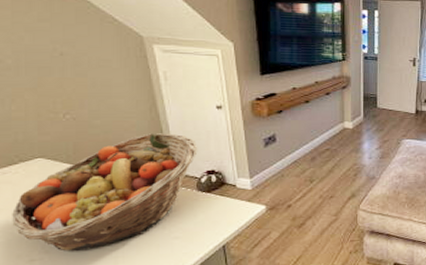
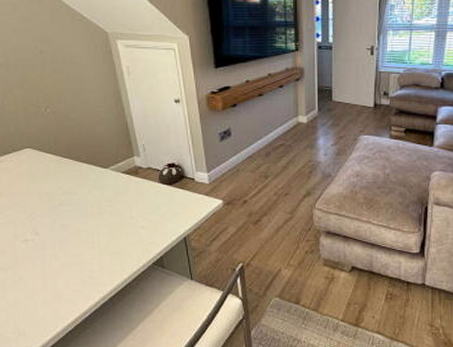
fruit basket: present [12,133,198,251] -> none [9,126,159,234]

